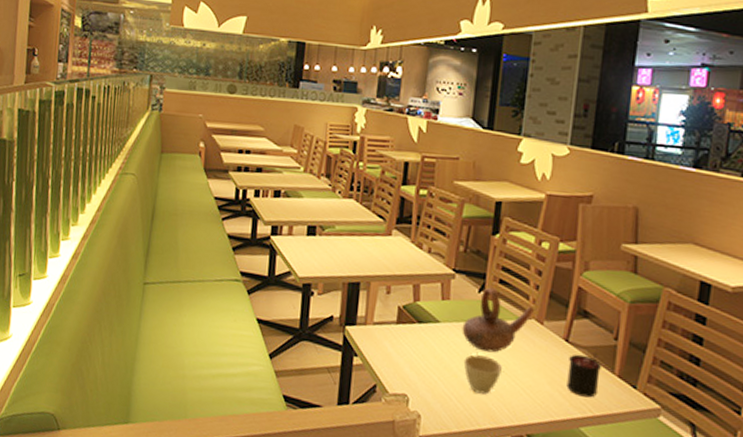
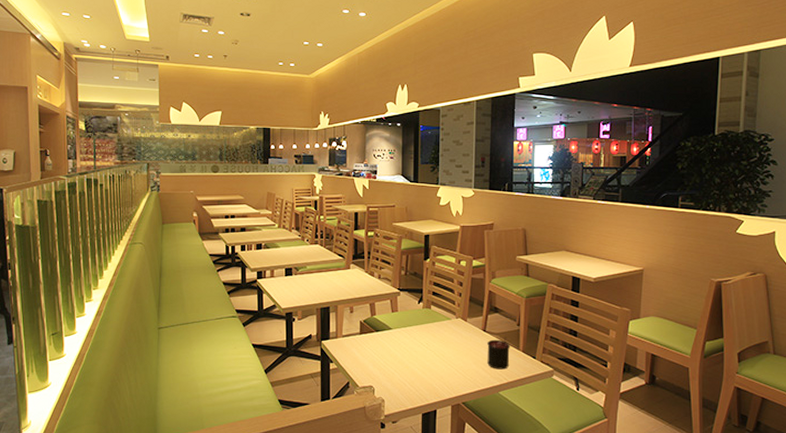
teapot: present [462,287,535,353] -> none [409,298,460,346]
cup: present [463,354,502,395] -> none [412,350,440,378]

